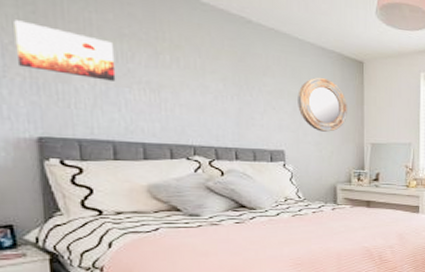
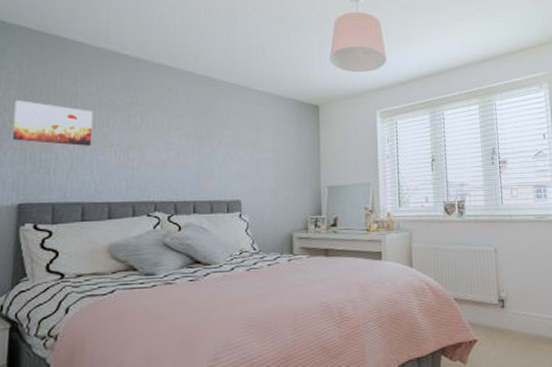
home mirror: present [298,78,347,132] -> none [255,125,303,178]

